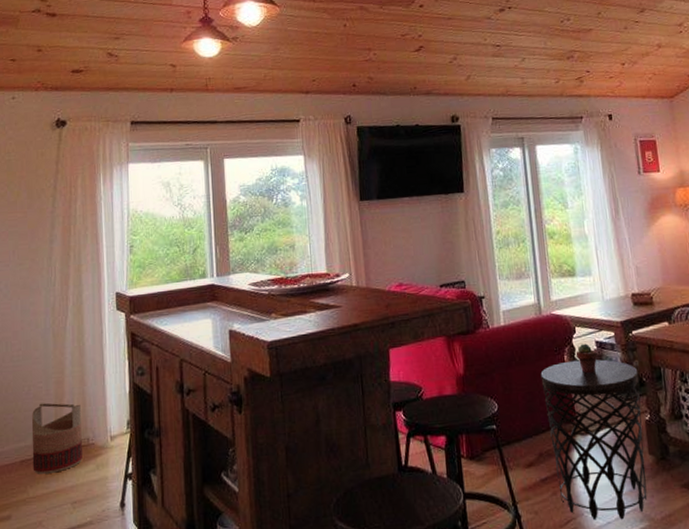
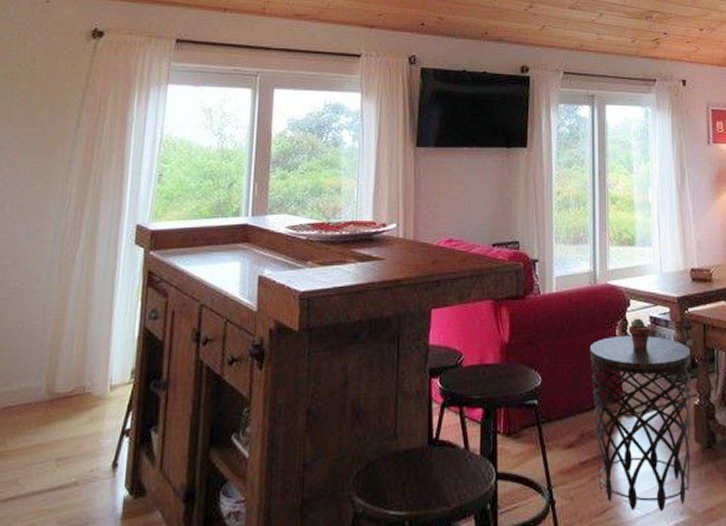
basket: present [31,403,83,474] -> none [15,343,80,424]

